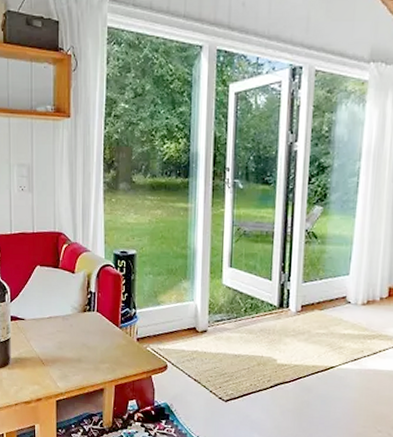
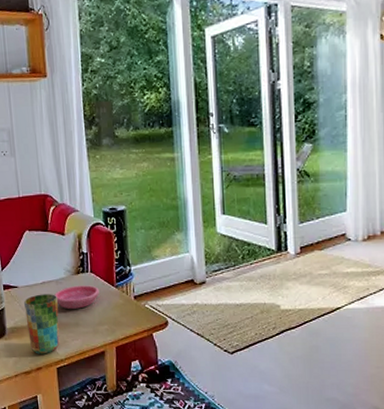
cup: none [30,328,62,387] -> present [24,294,60,354]
saucer: none [60,323,104,346] -> present [54,285,99,309]

